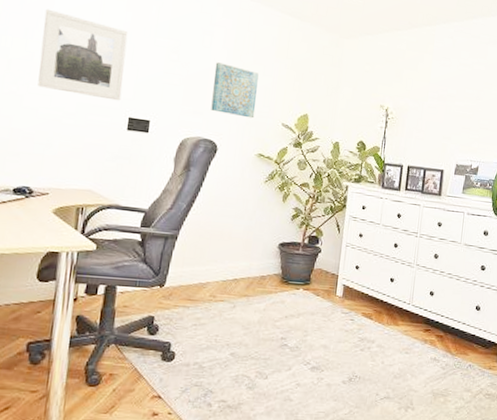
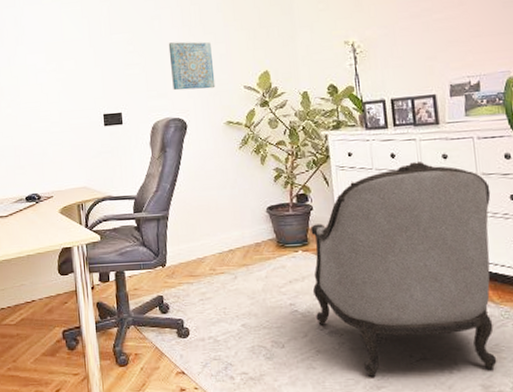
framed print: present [38,8,128,101] -> none [19,35,94,105]
armchair: none [303,224,468,412] -> present [311,162,497,378]

